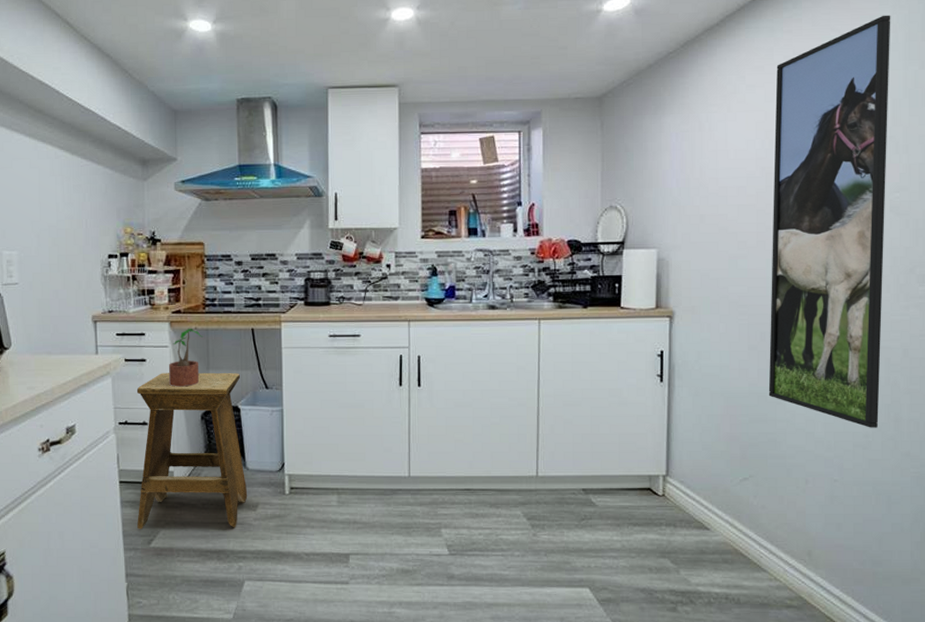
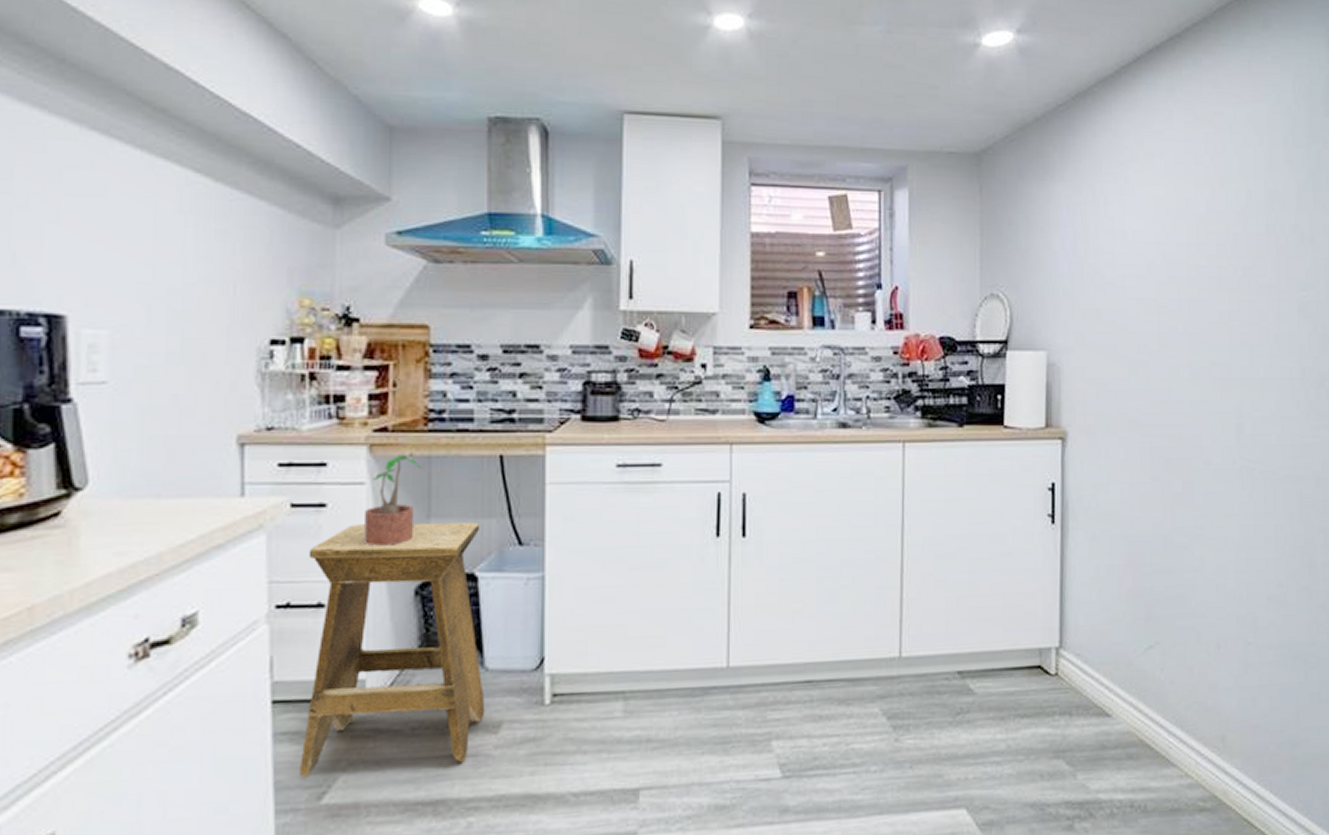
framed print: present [768,15,891,428] -> none [1174,83,1293,576]

